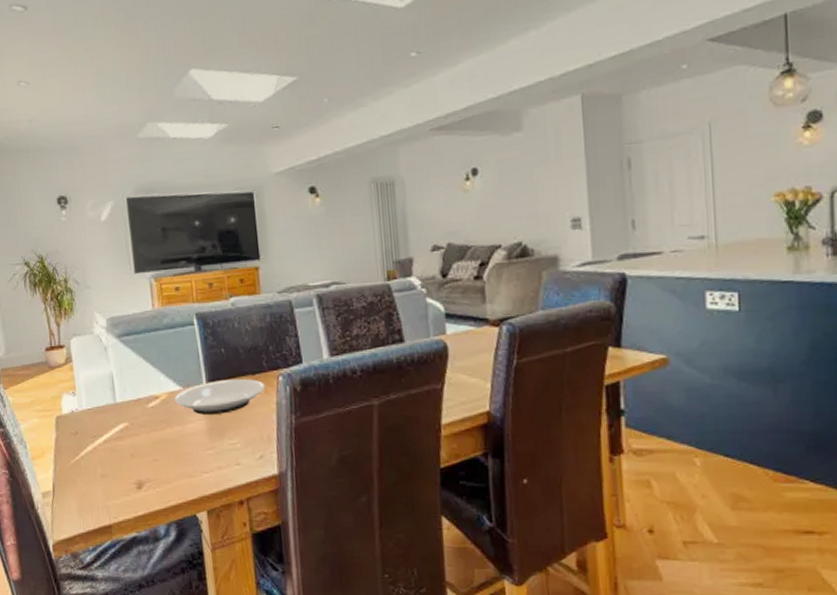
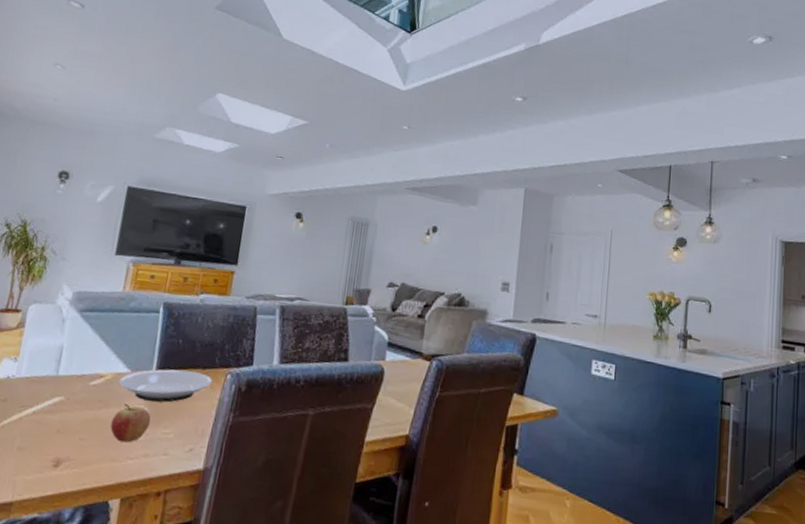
fruit: none [178,421,216,458] -> present [110,404,151,443]

